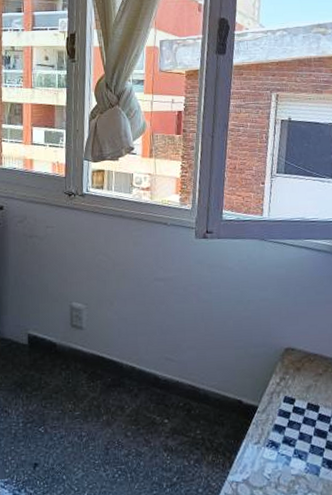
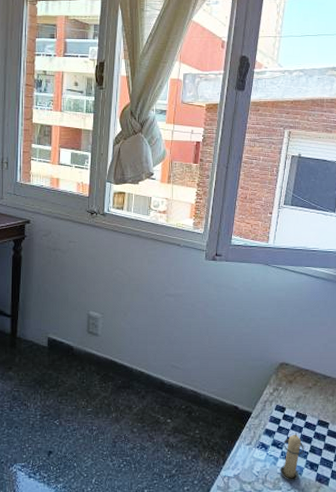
candle: none [293,427,320,484] -> present [280,433,305,481]

